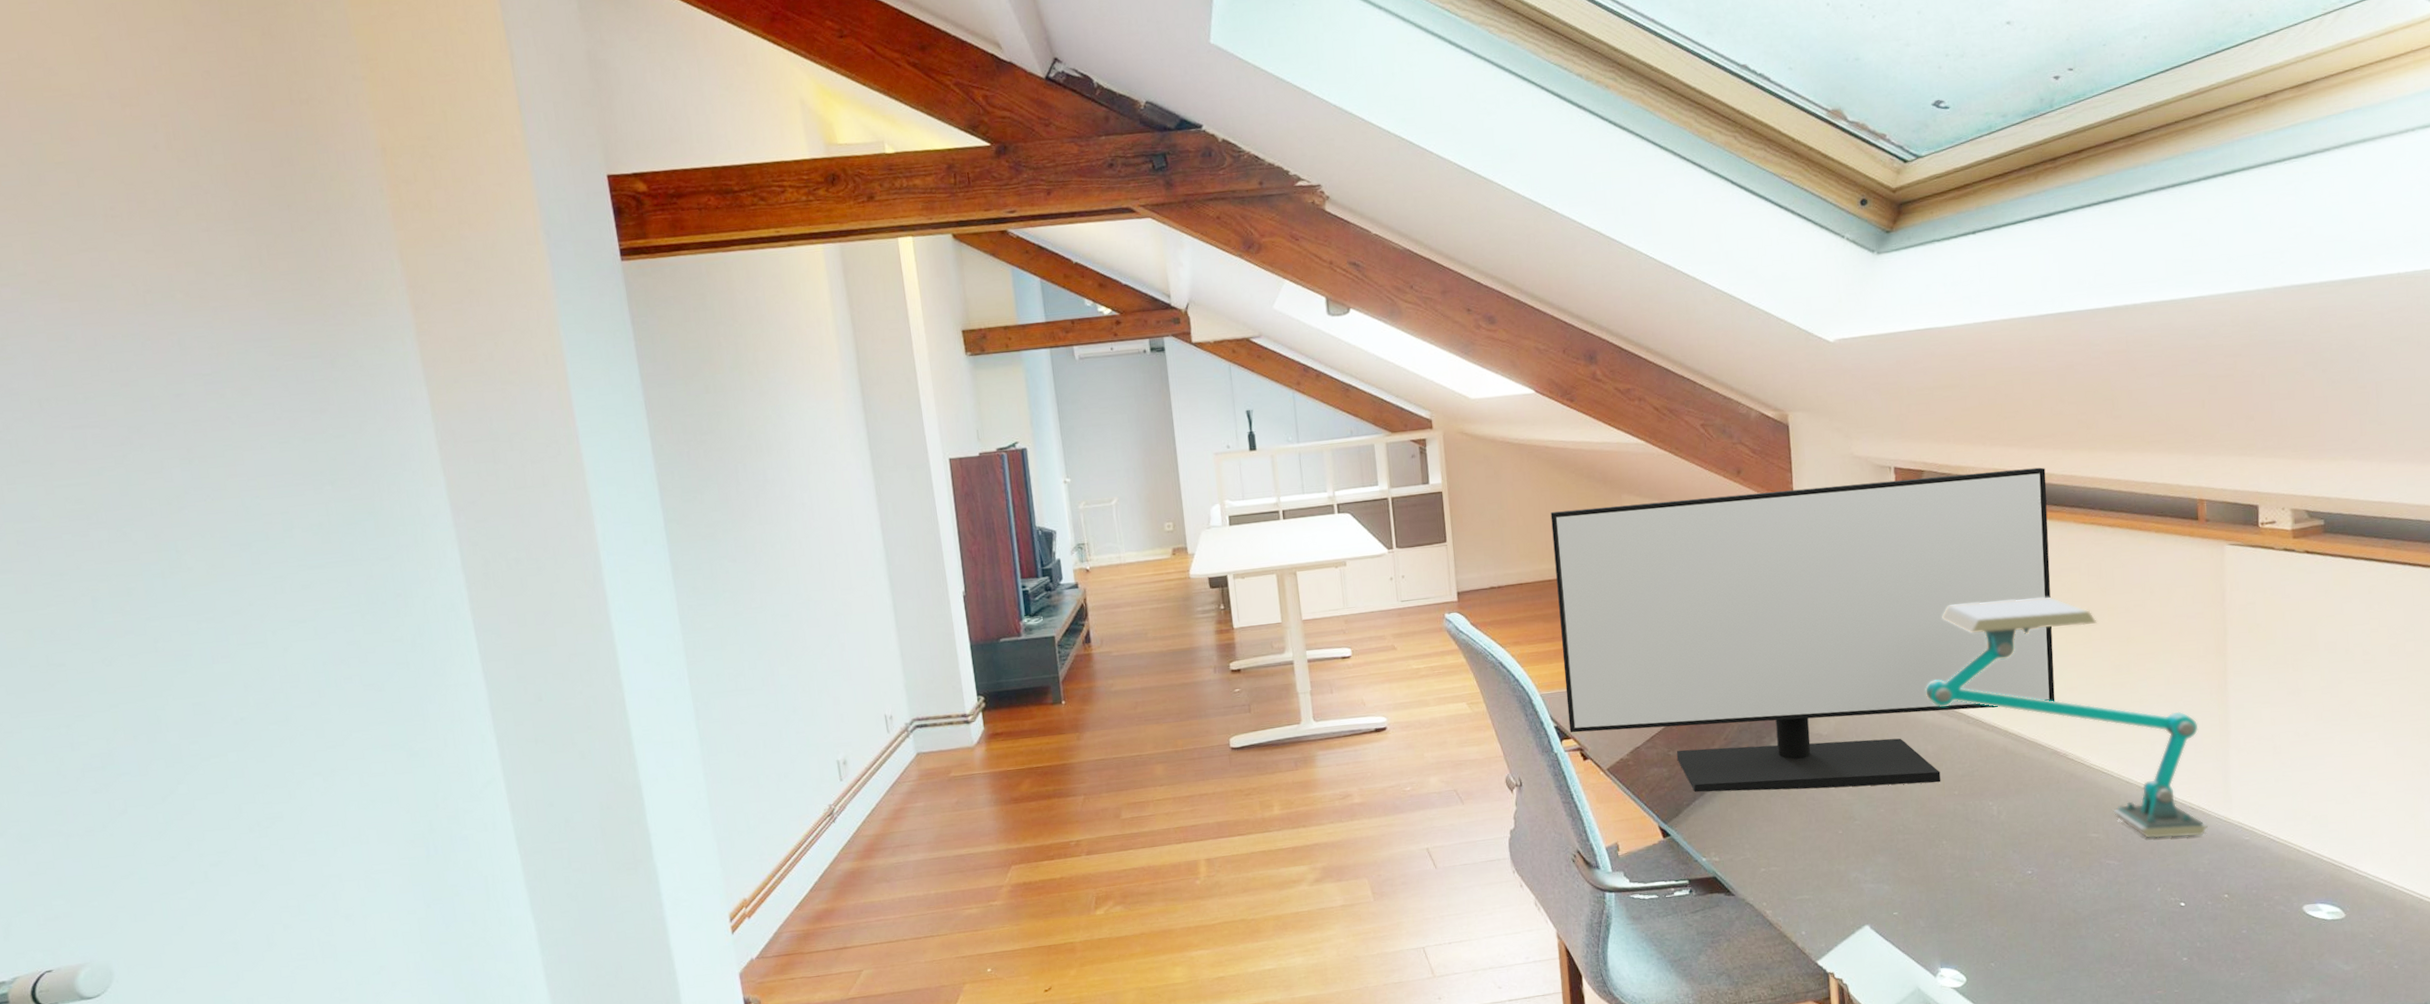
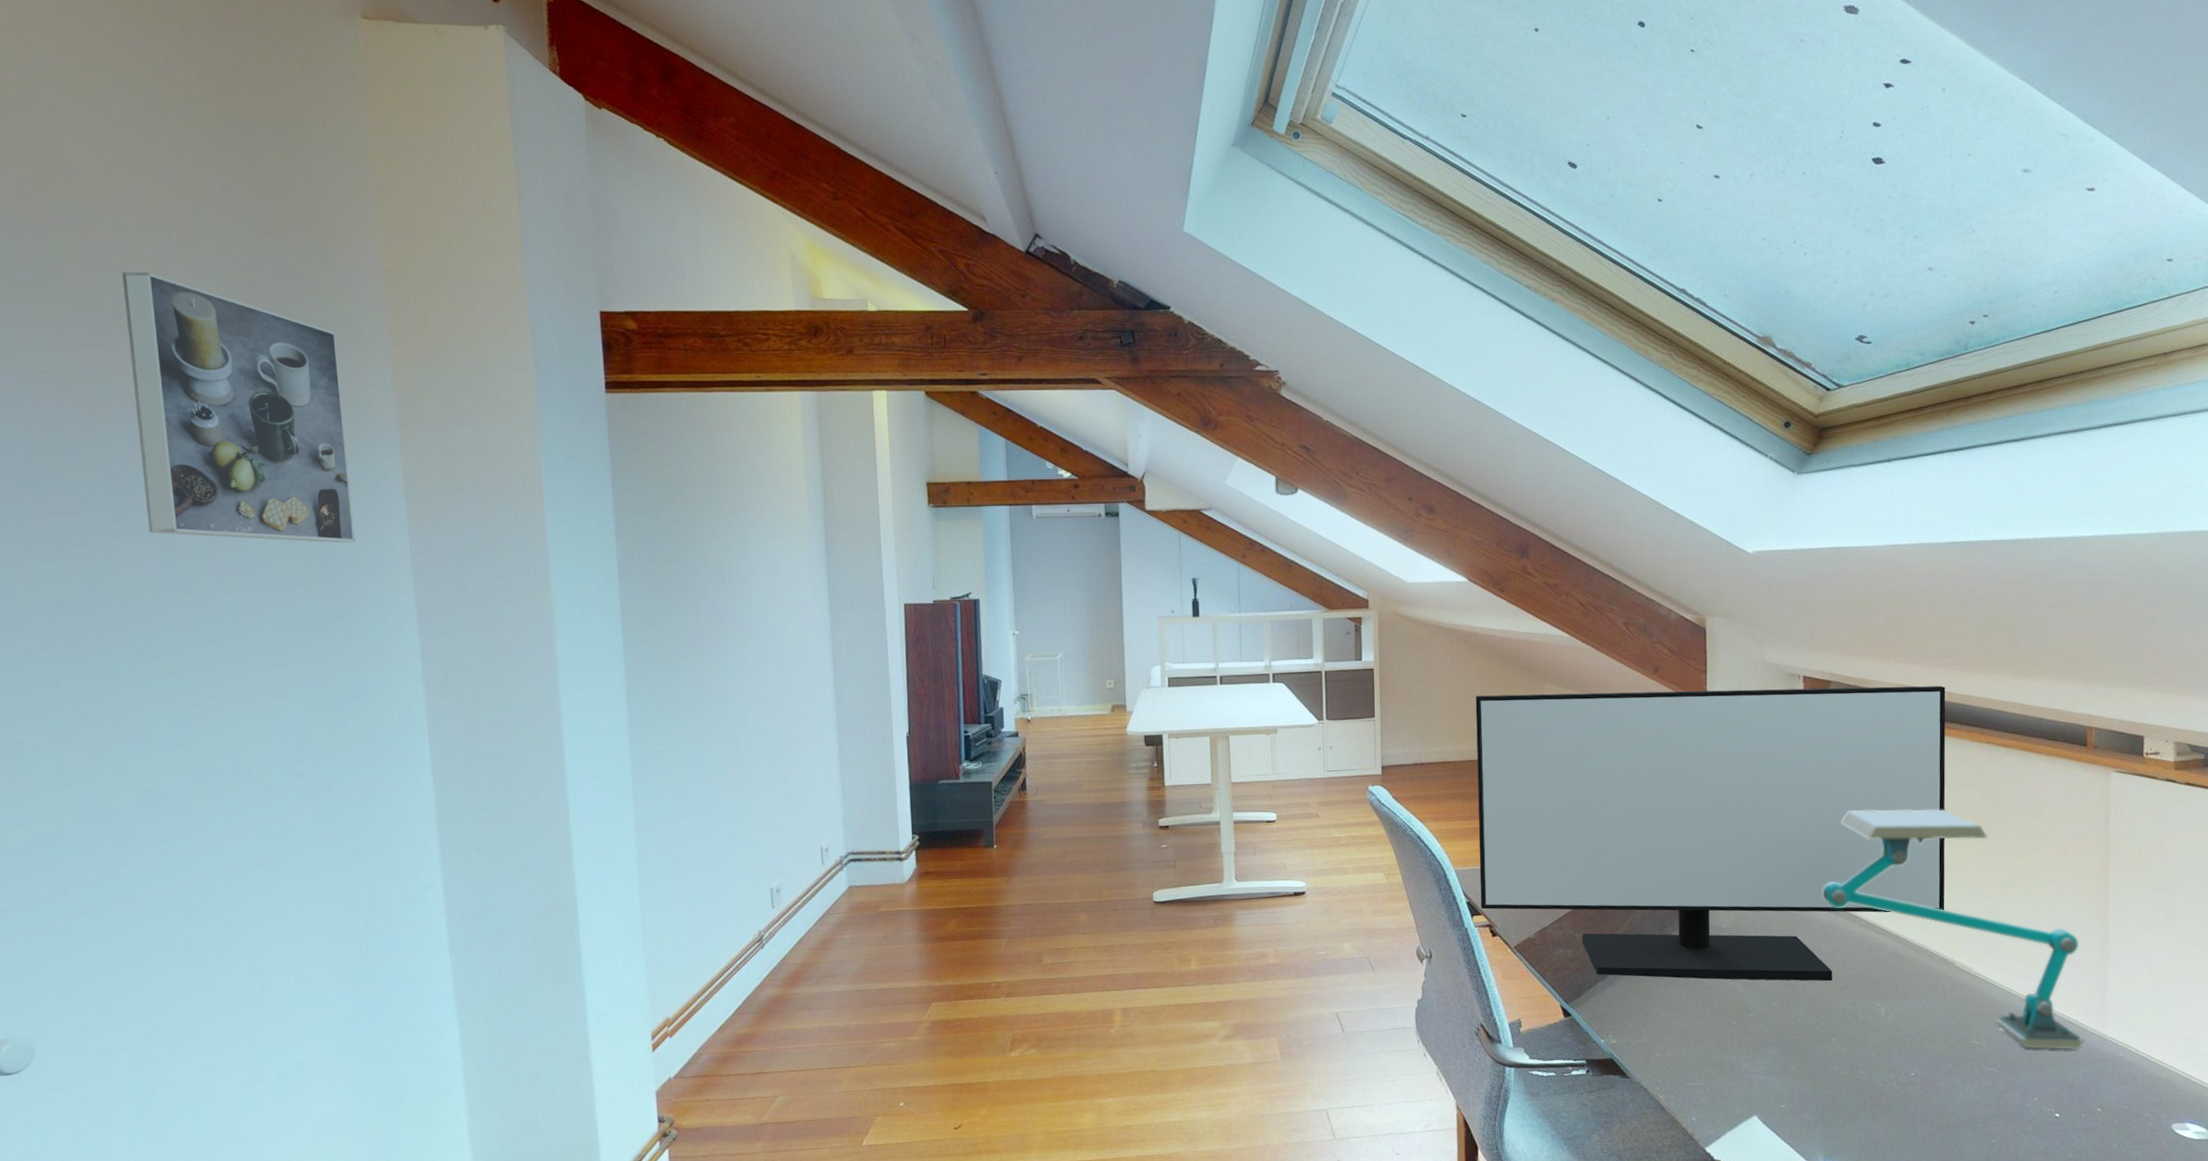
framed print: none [111,169,380,441] -> present [121,271,356,543]

